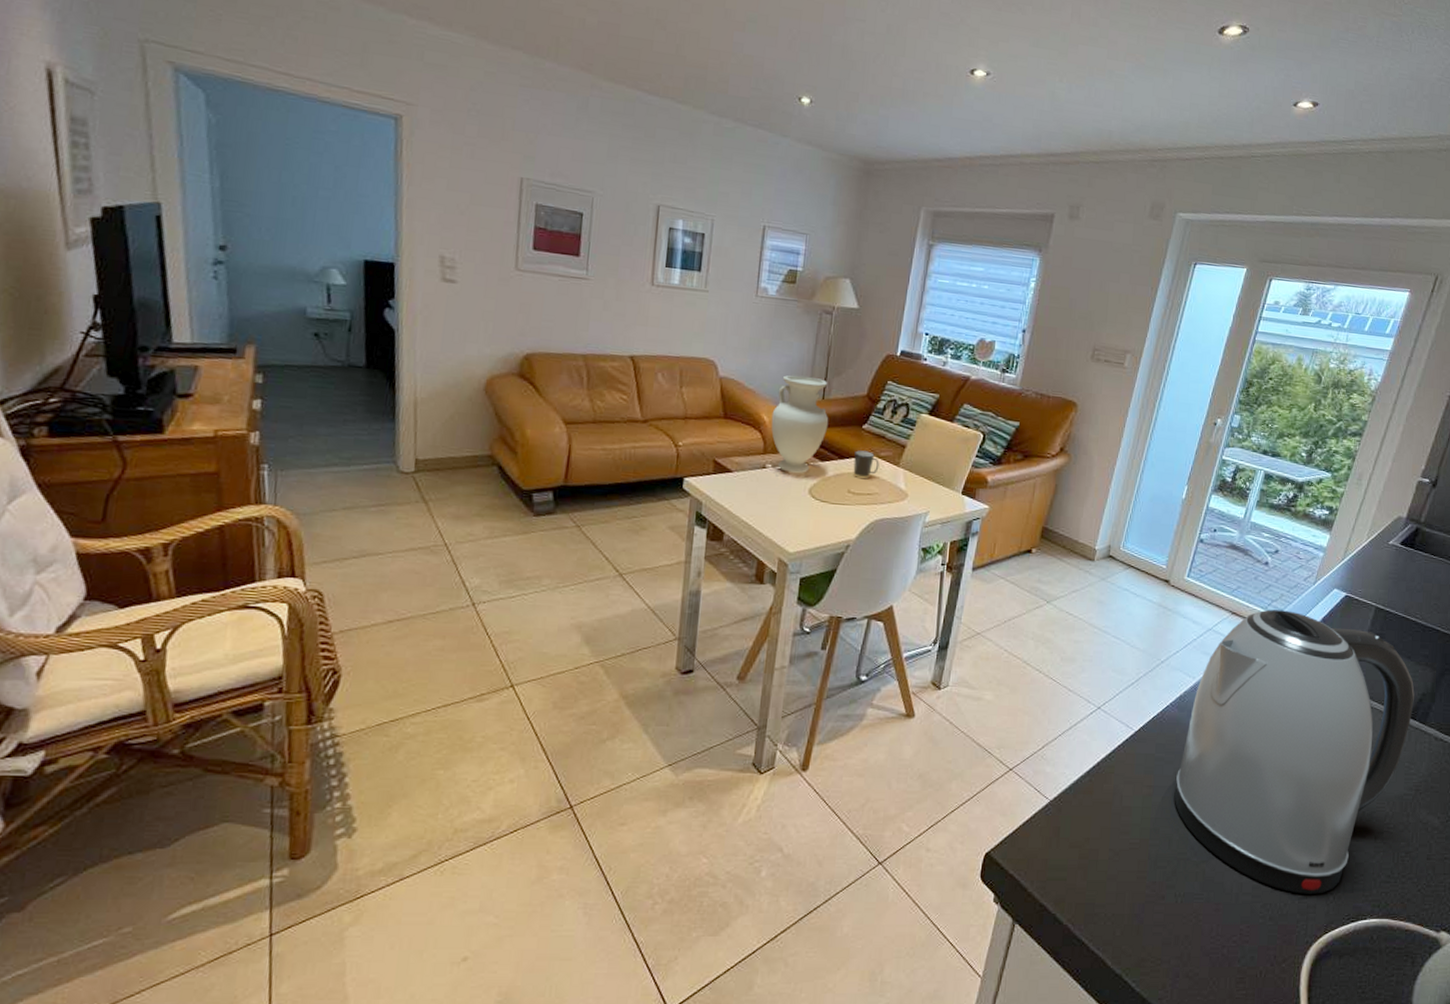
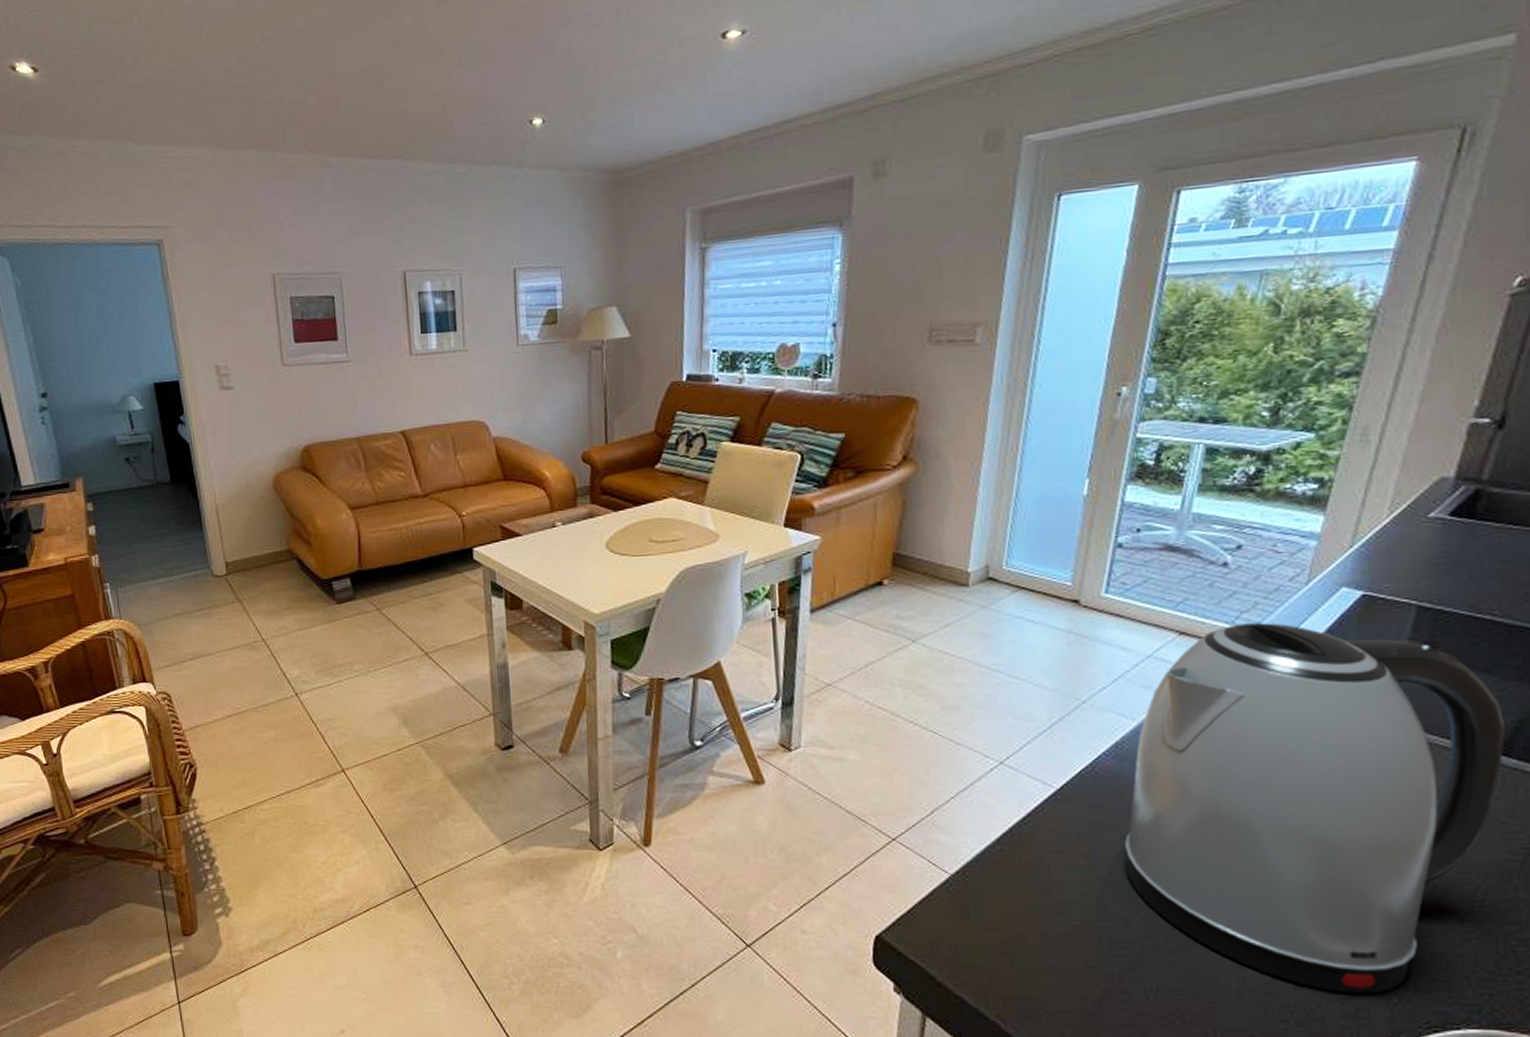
vase: present [771,375,829,474] -> none [553,421,617,529]
mug: present [853,450,879,478] -> none [650,493,681,524]

